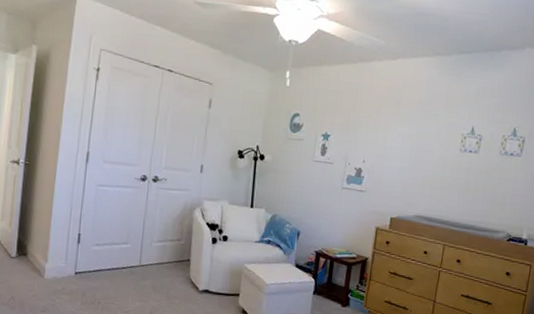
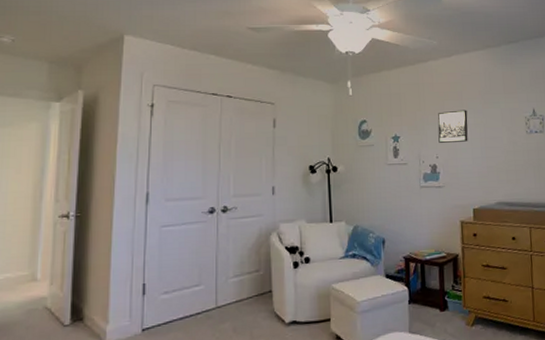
wall art: none [368,116,403,151] -> present [437,110,468,143]

